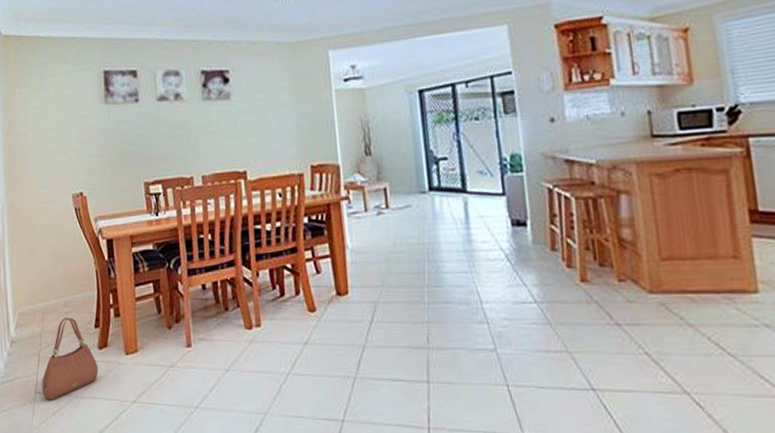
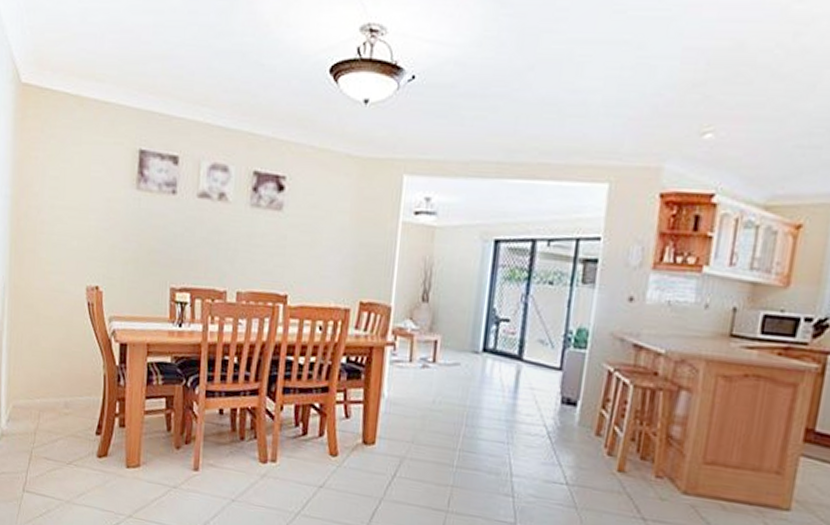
handbag: present [41,317,98,400] -> none [30,418,95,502]

